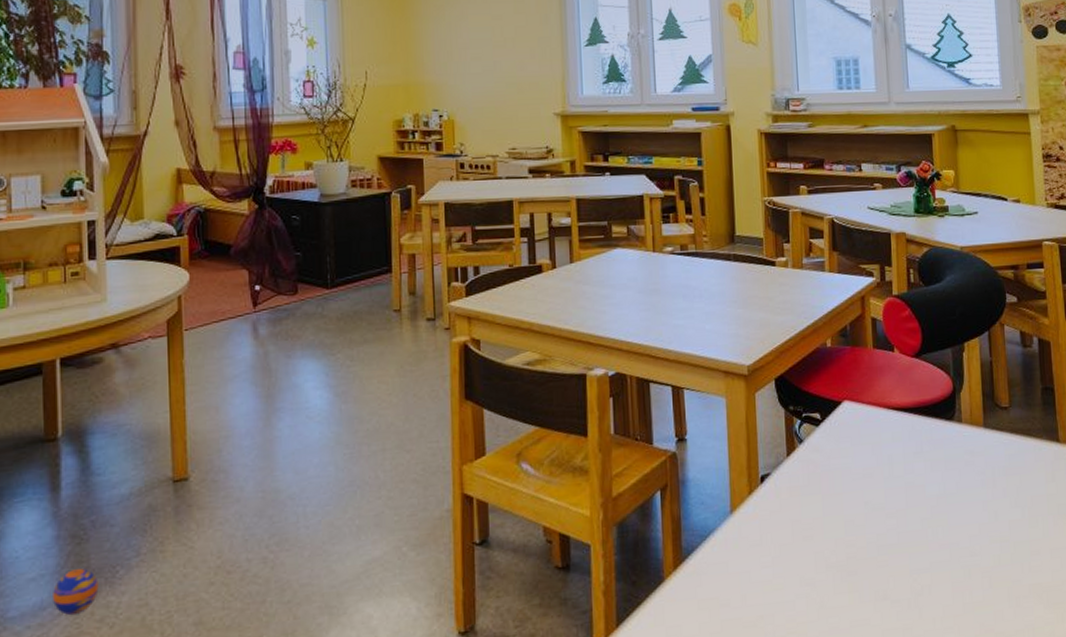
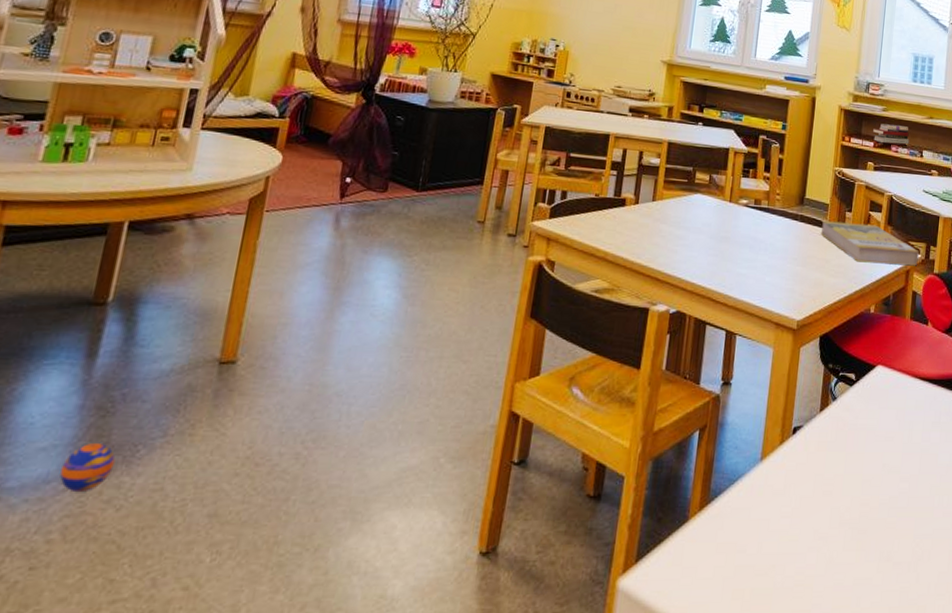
book: none [758,253,873,295] -> present [820,220,919,266]
books: none [801,139,844,163] -> present [873,123,910,146]

